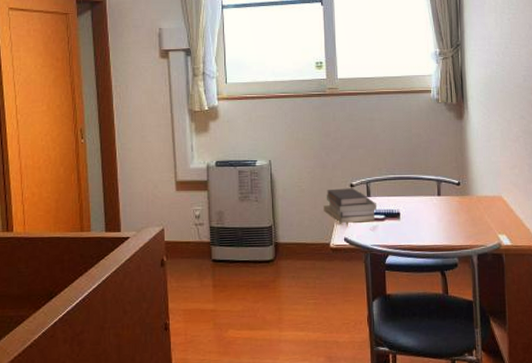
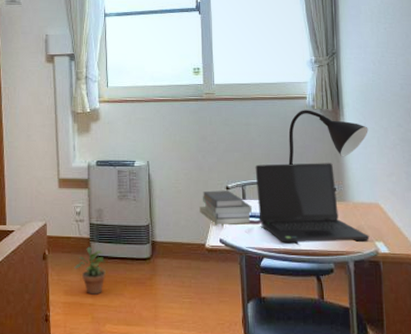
potted plant: none [194,250,229,300] -> present [74,246,107,295]
laptop: none [379,157,493,240] -> present [255,163,370,244]
desk lamp: none [413,103,492,160] -> present [288,110,368,165]

